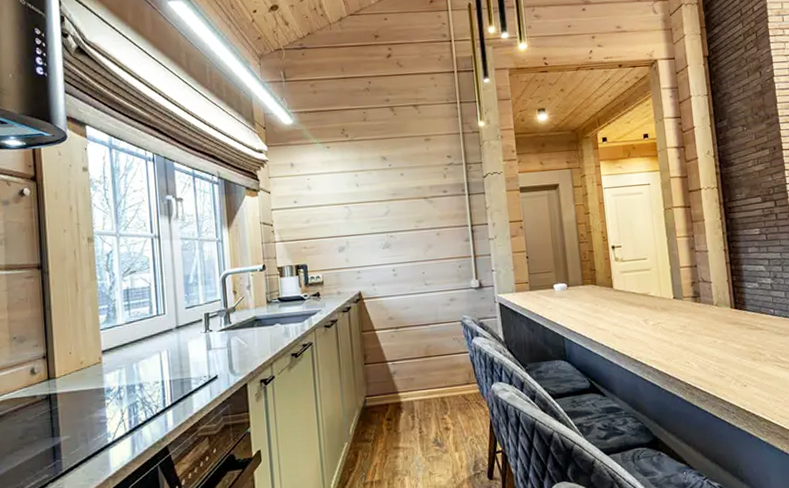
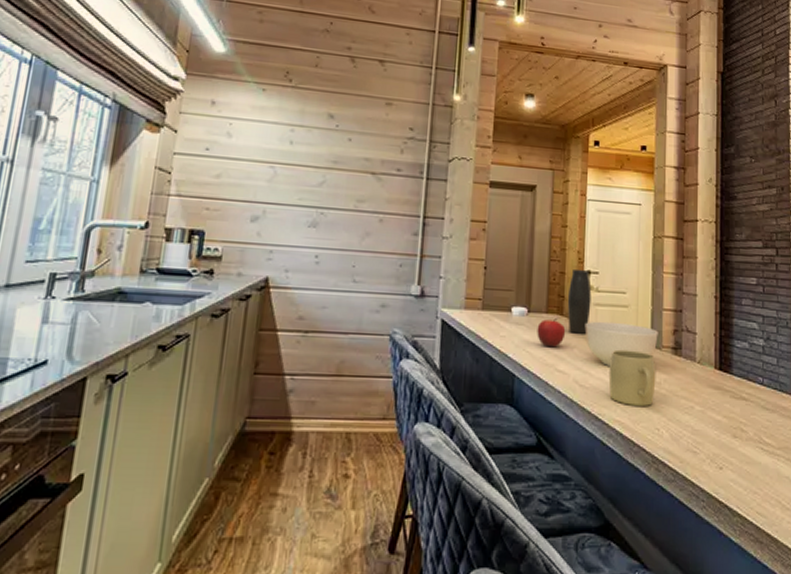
fruit: none [576,288,601,312] -> present [537,318,566,348]
vase: none [598,245,619,298] -> present [567,269,592,334]
bowl: none [615,283,679,319] -> present [584,321,658,366]
mug: none [640,303,682,348] -> present [608,349,656,406]

